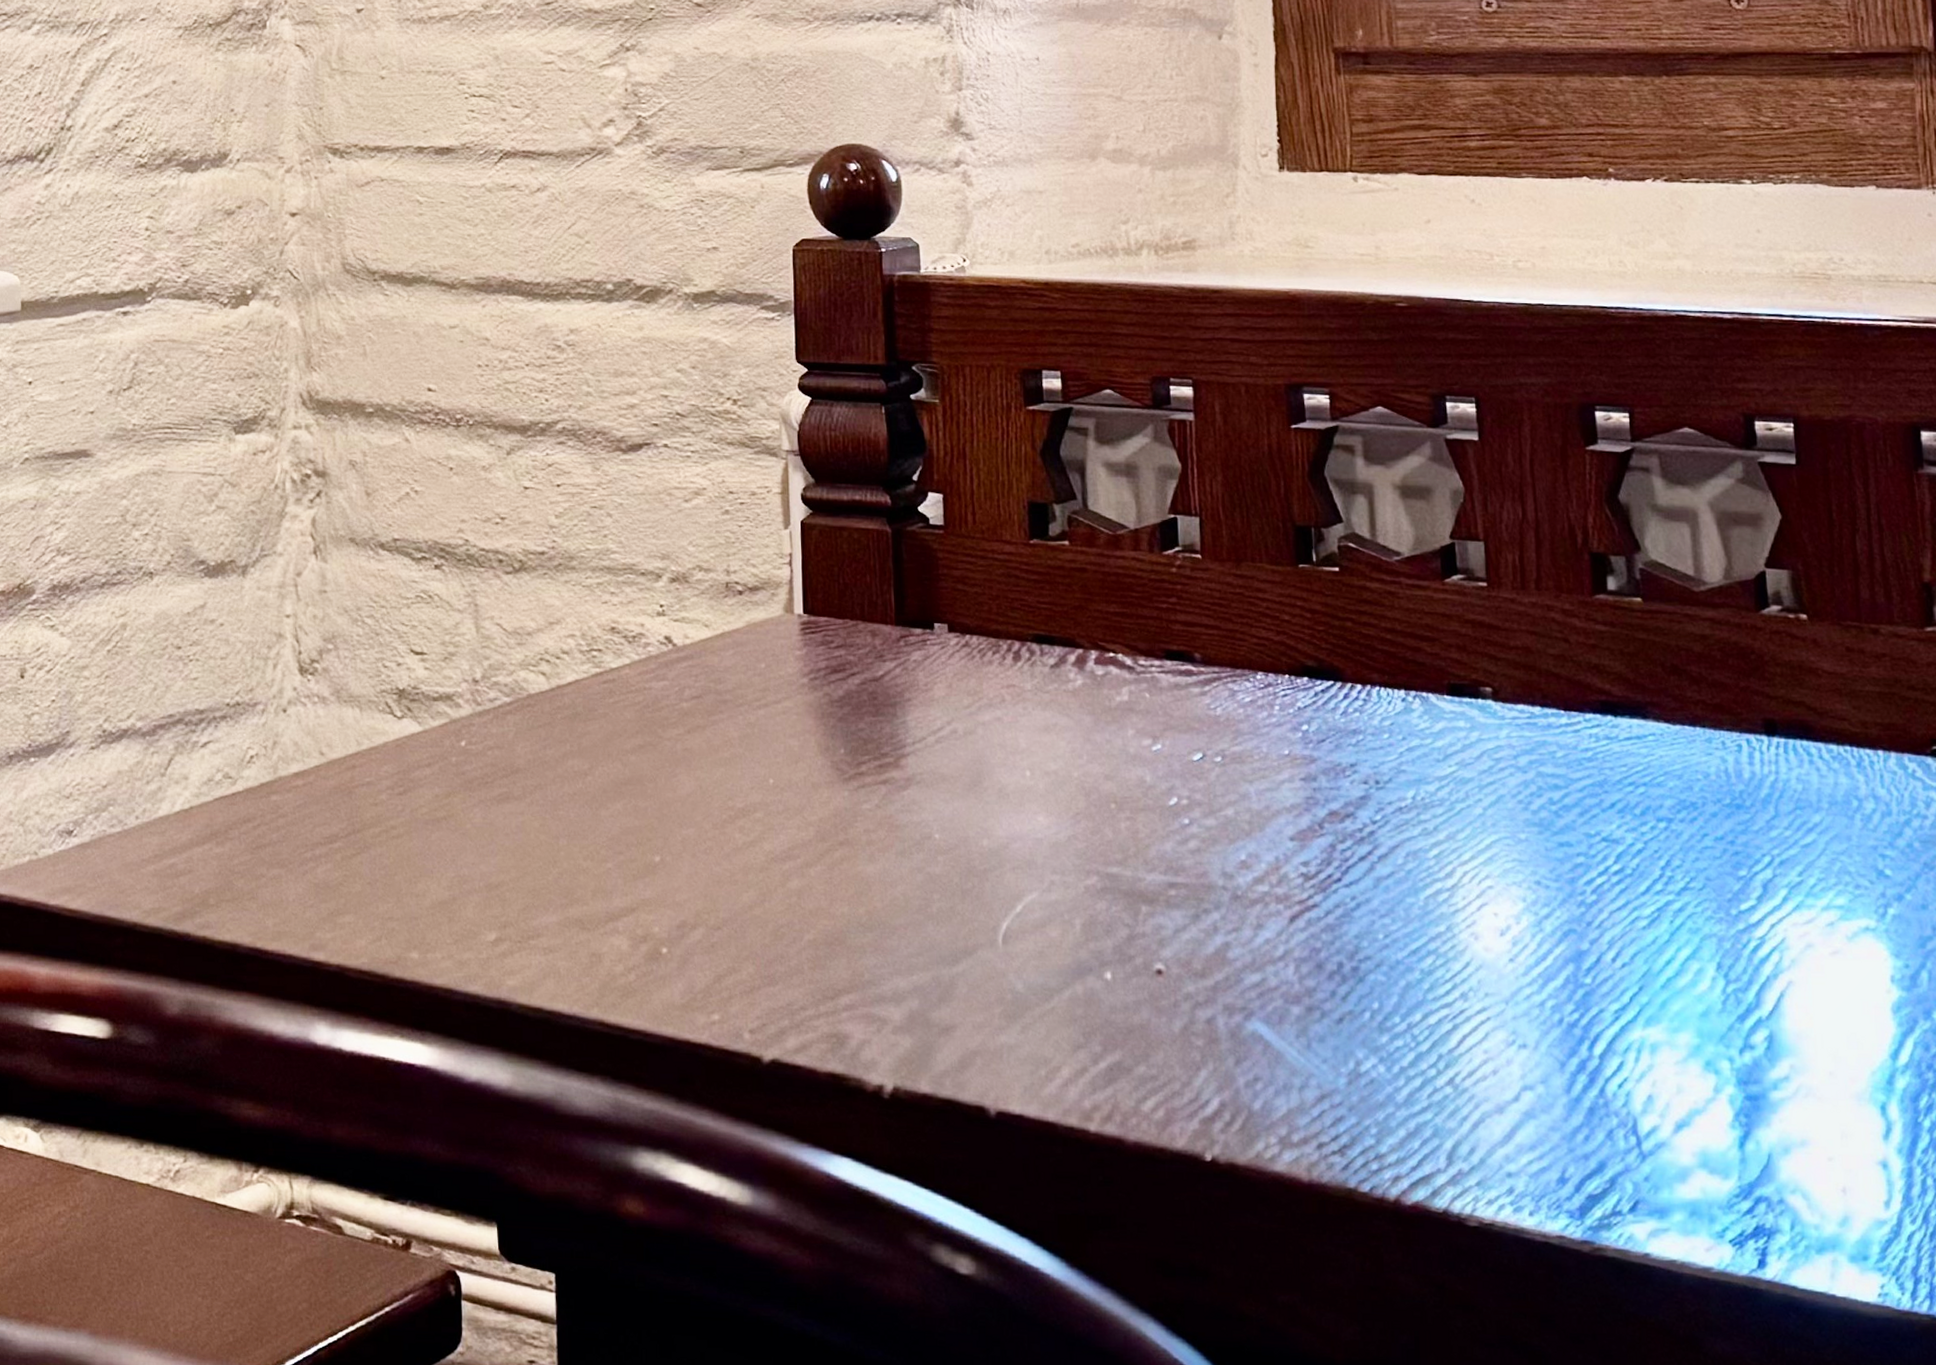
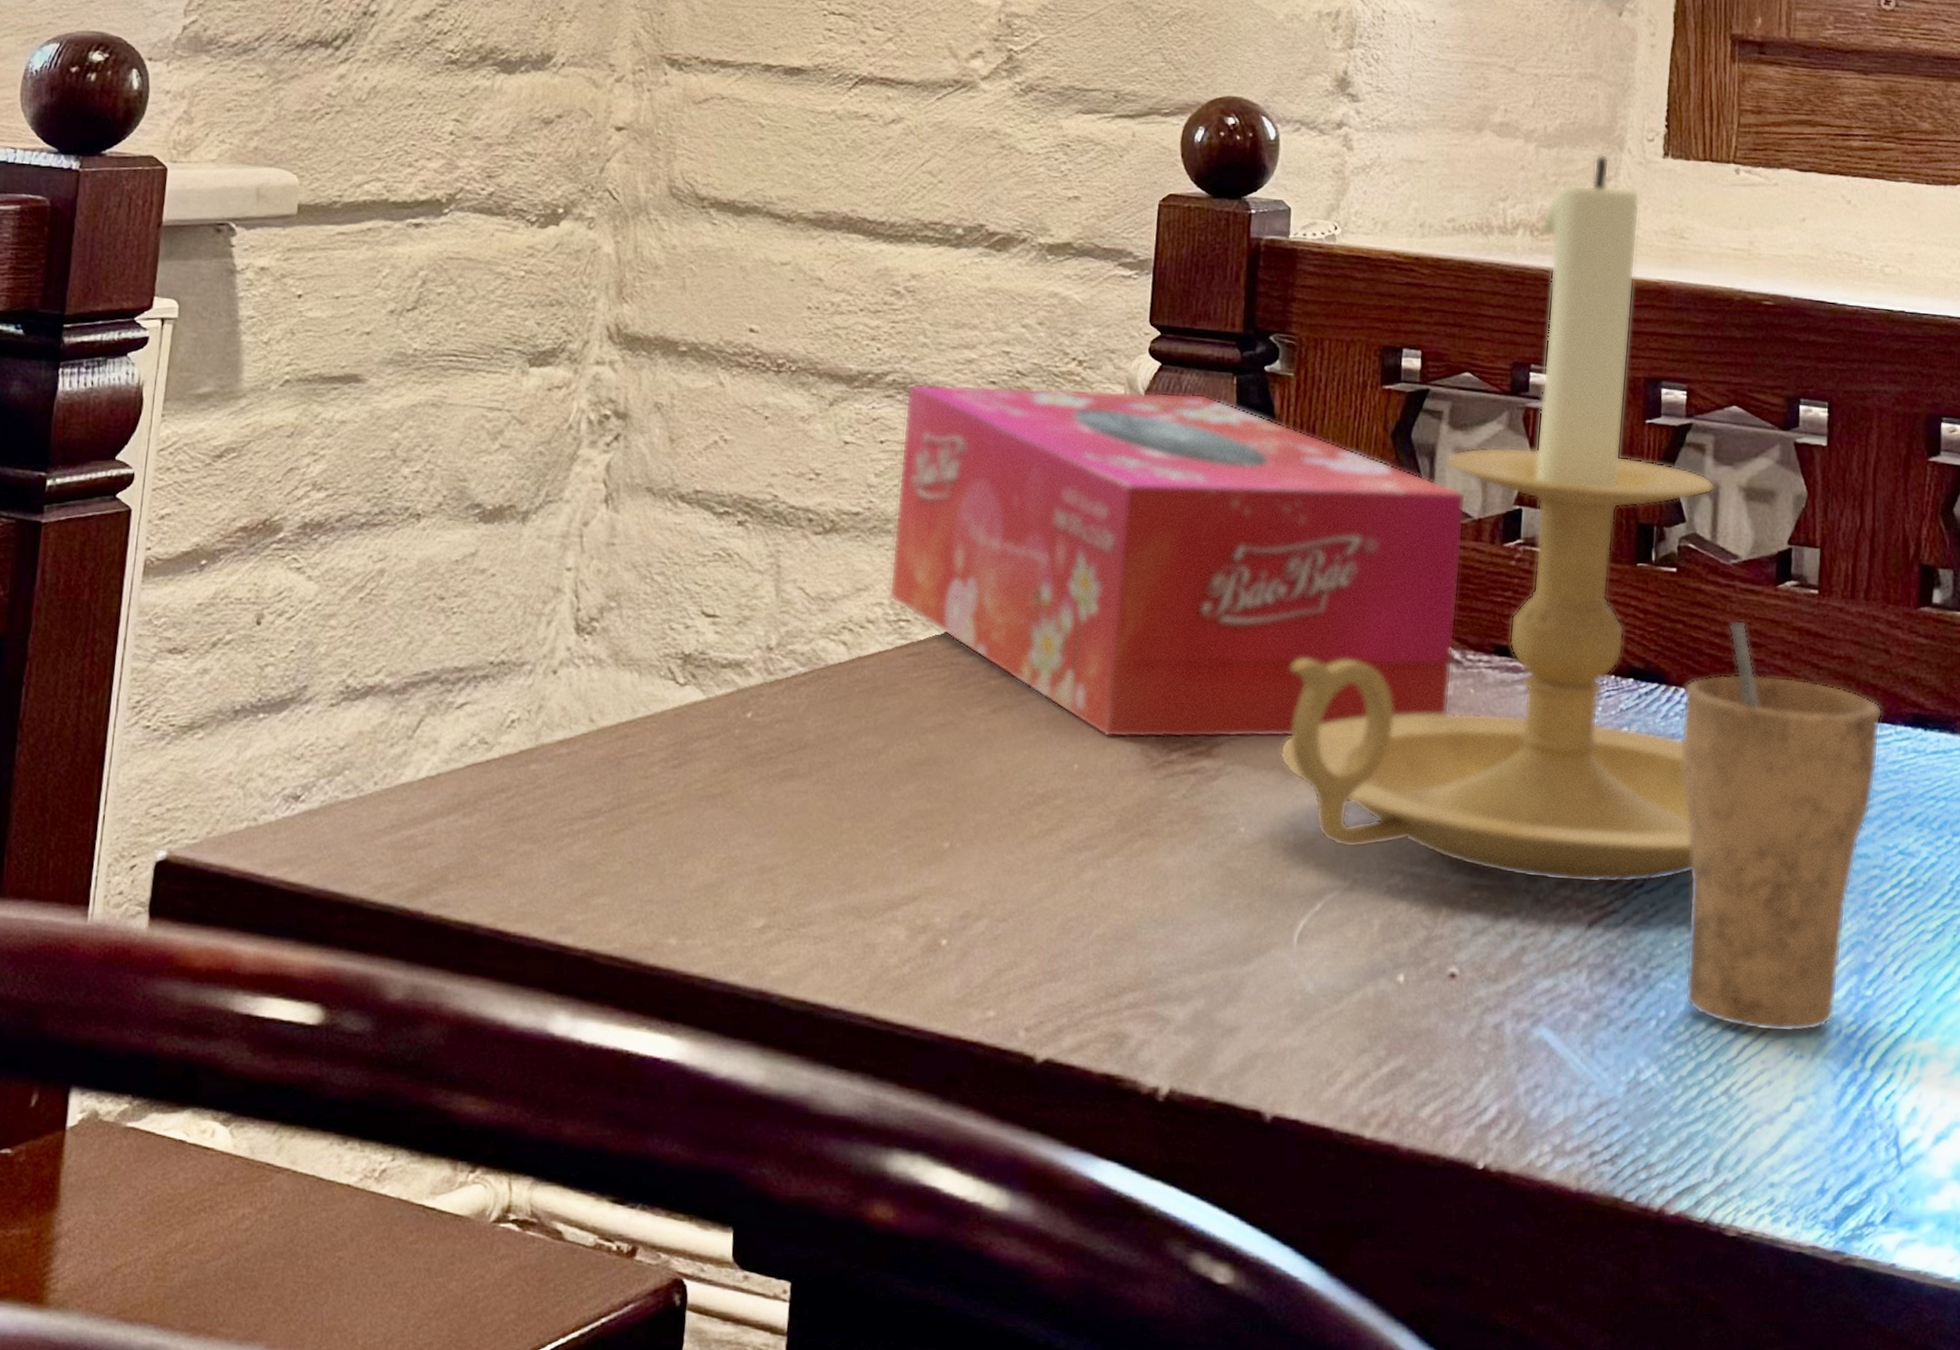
tissue box: none [576,424,1128,753] -> present [888,383,1466,738]
candle holder: none [965,173,1389,879] -> present [1279,155,1716,884]
cup: none [1360,615,1570,1022] -> present [1680,620,1883,1033]

